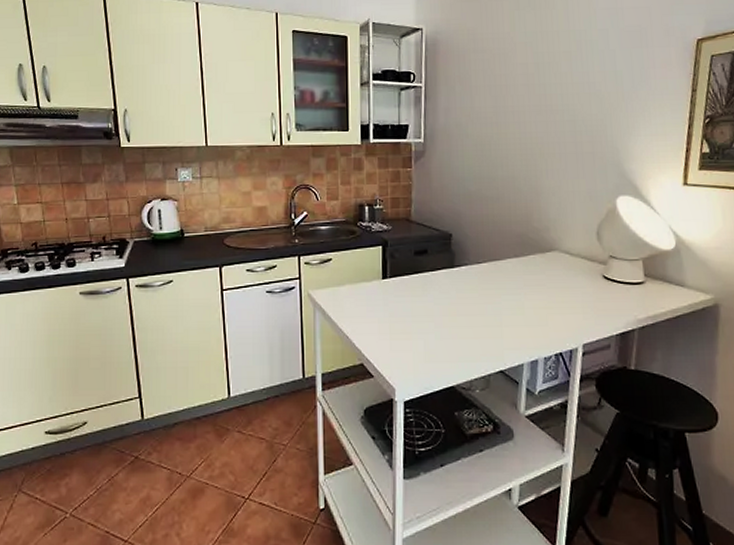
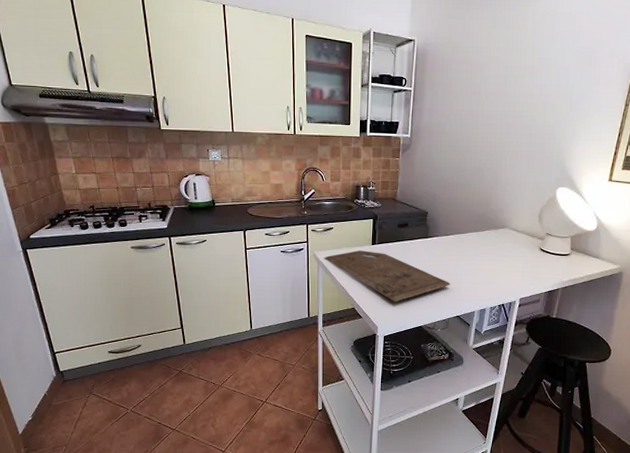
cutting board: none [321,287,488,355] -> present [324,250,451,302]

